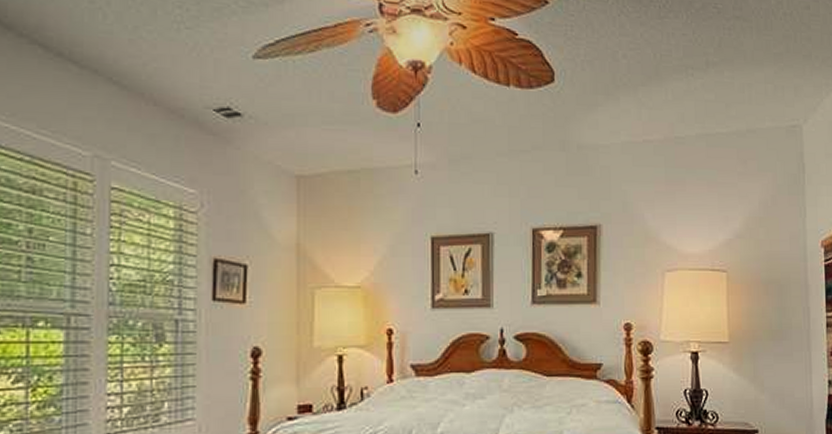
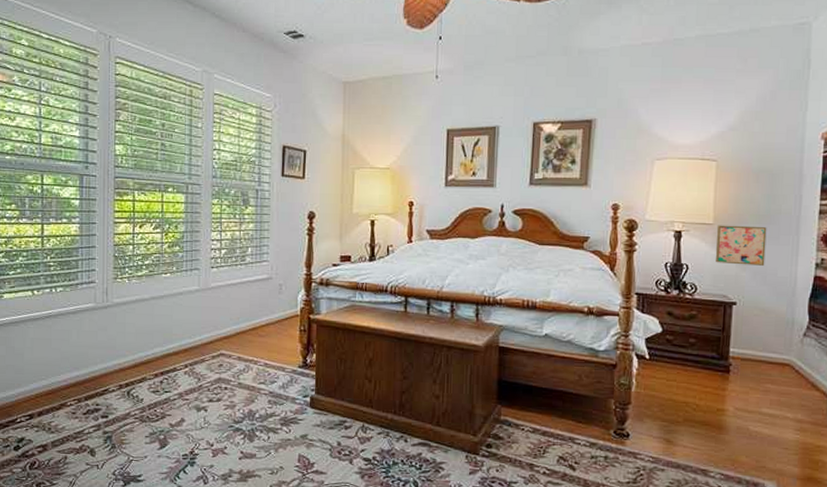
wall art: none [732,342,782,387] -> present [715,225,767,266]

